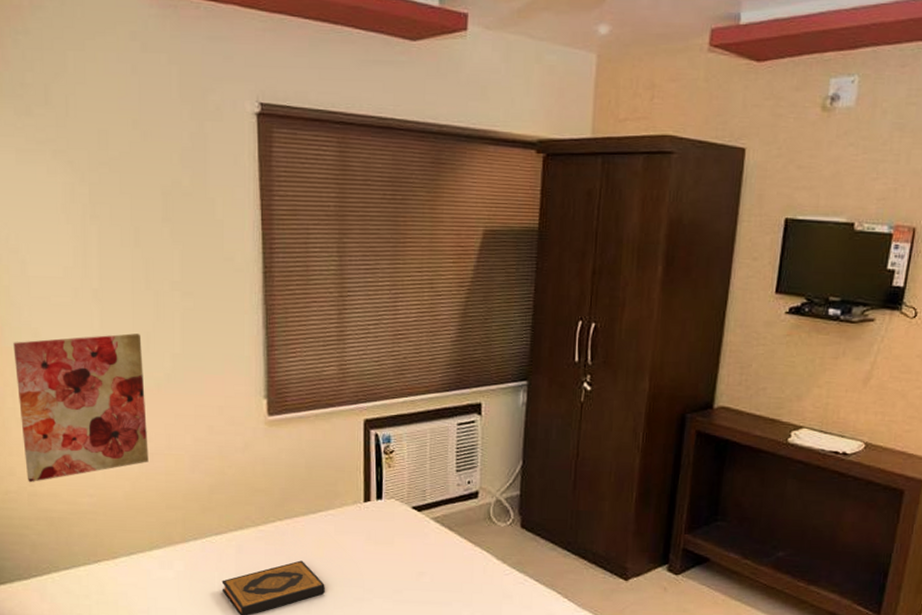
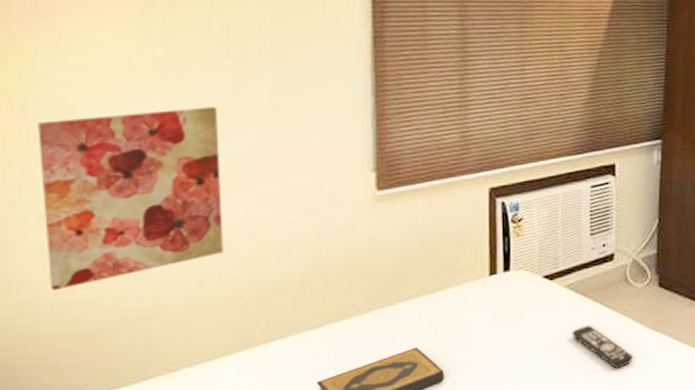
remote control: none [437,557,495,602] -> present [571,325,634,369]

